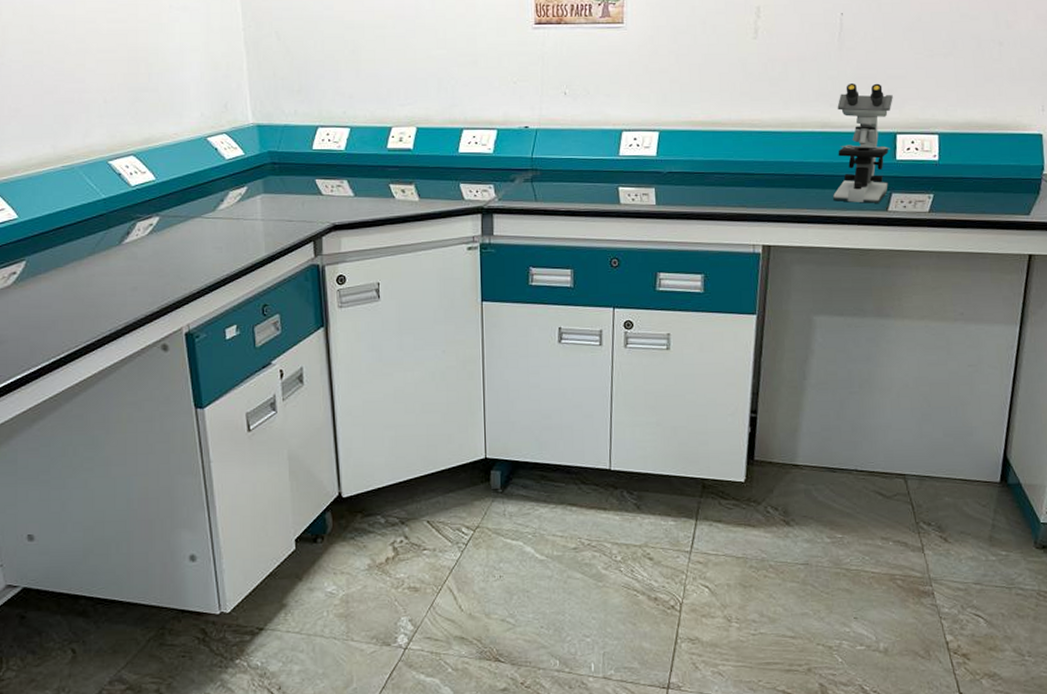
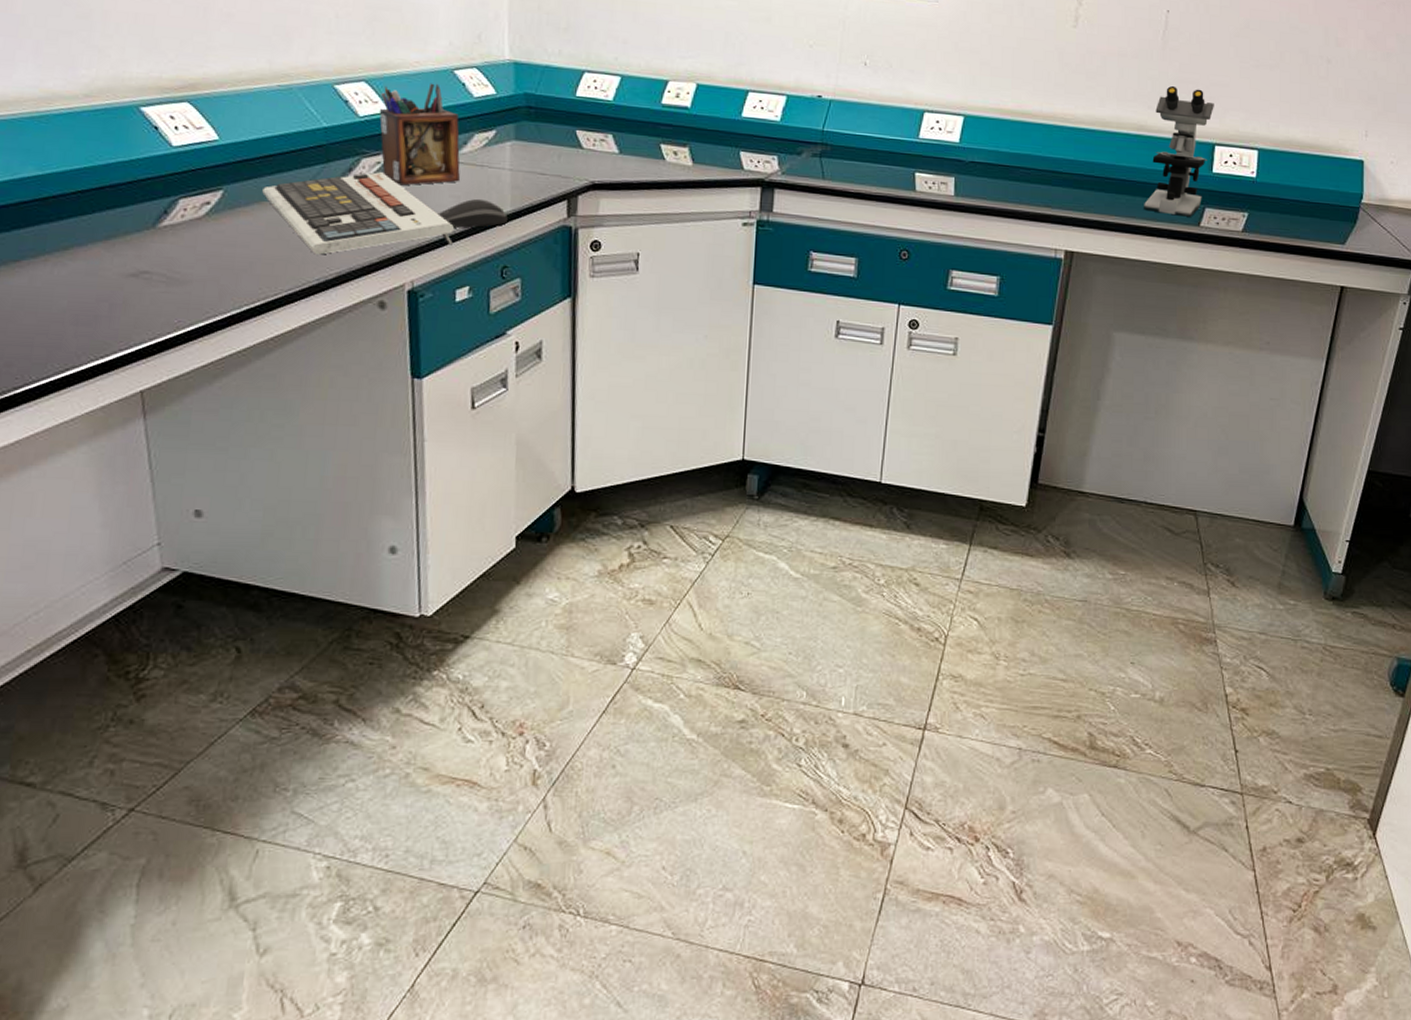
computer keyboard: none [58,233,220,309] -> present [262,172,455,255]
desk organizer: none [147,151,220,243] -> present [379,83,460,186]
computer mouse: none [204,247,264,275] -> present [437,198,508,228]

